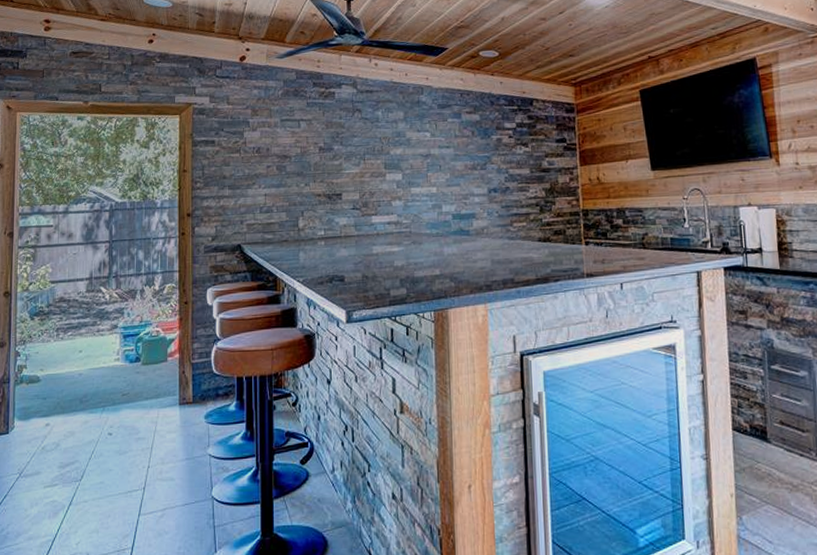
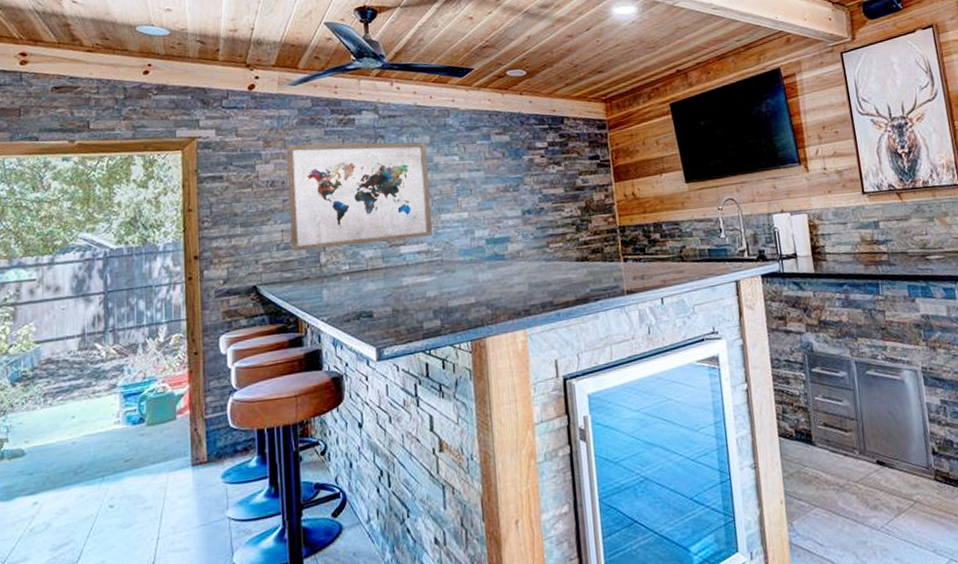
wall art: none [271,114,402,215] -> present [286,142,433,252]

